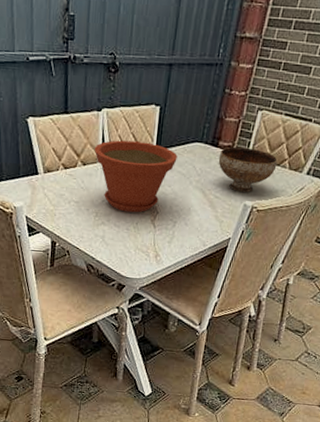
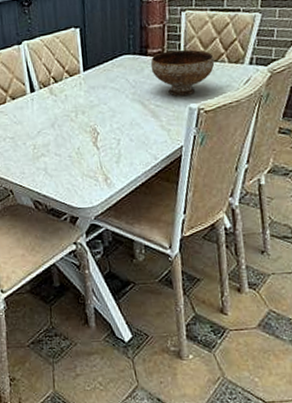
plant pot: present [94,140,178,213] -> none [20,65,108,139]

